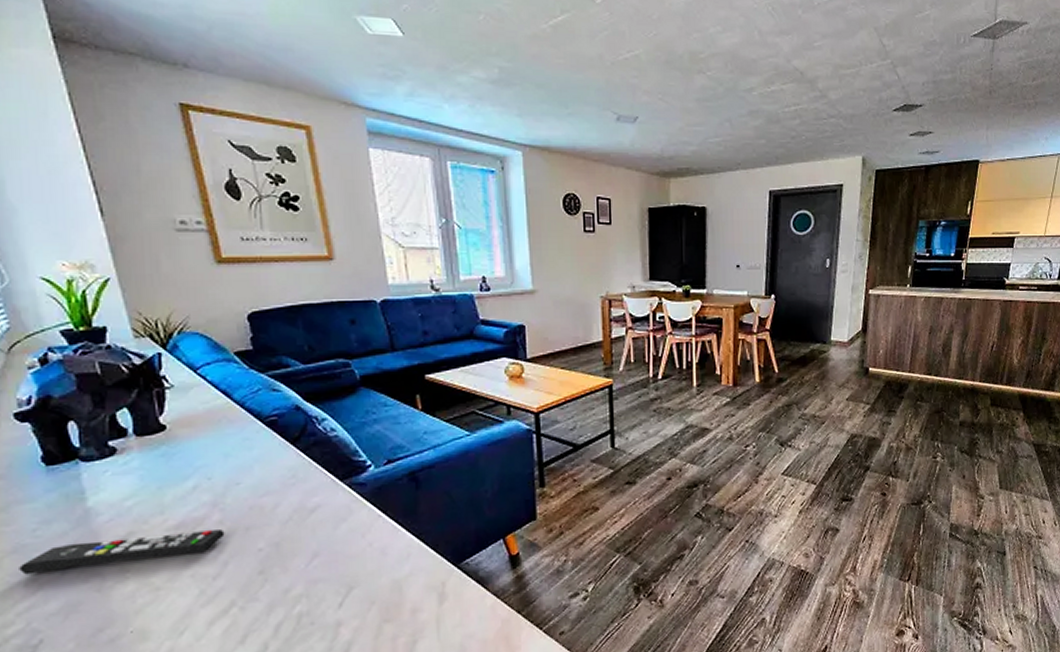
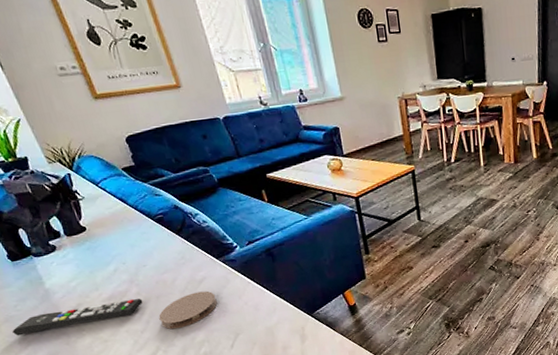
coaster: none [243,524,331,577] -> present [158,291,218,330]

